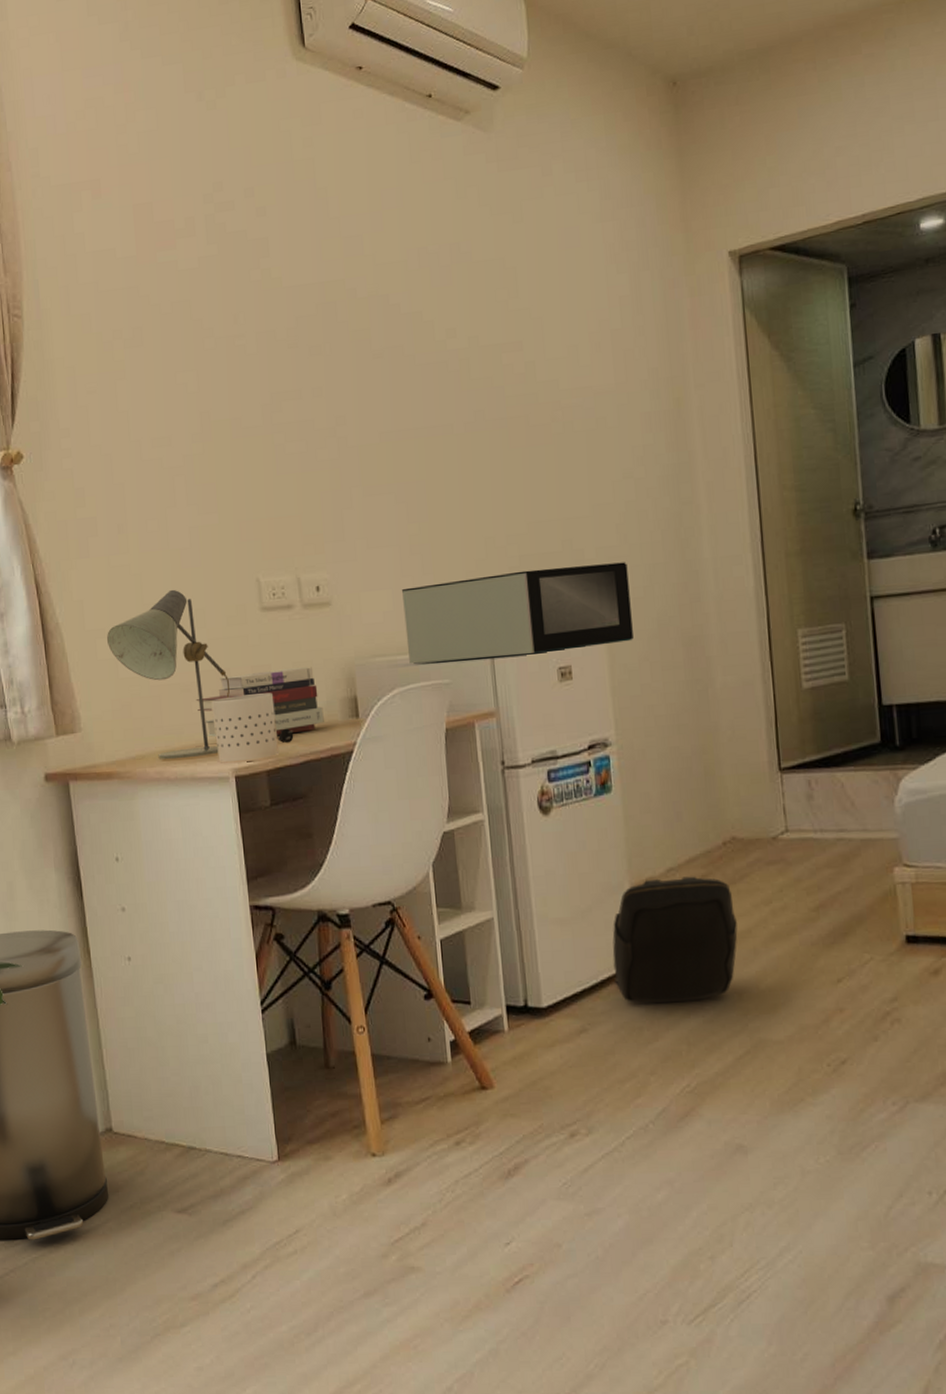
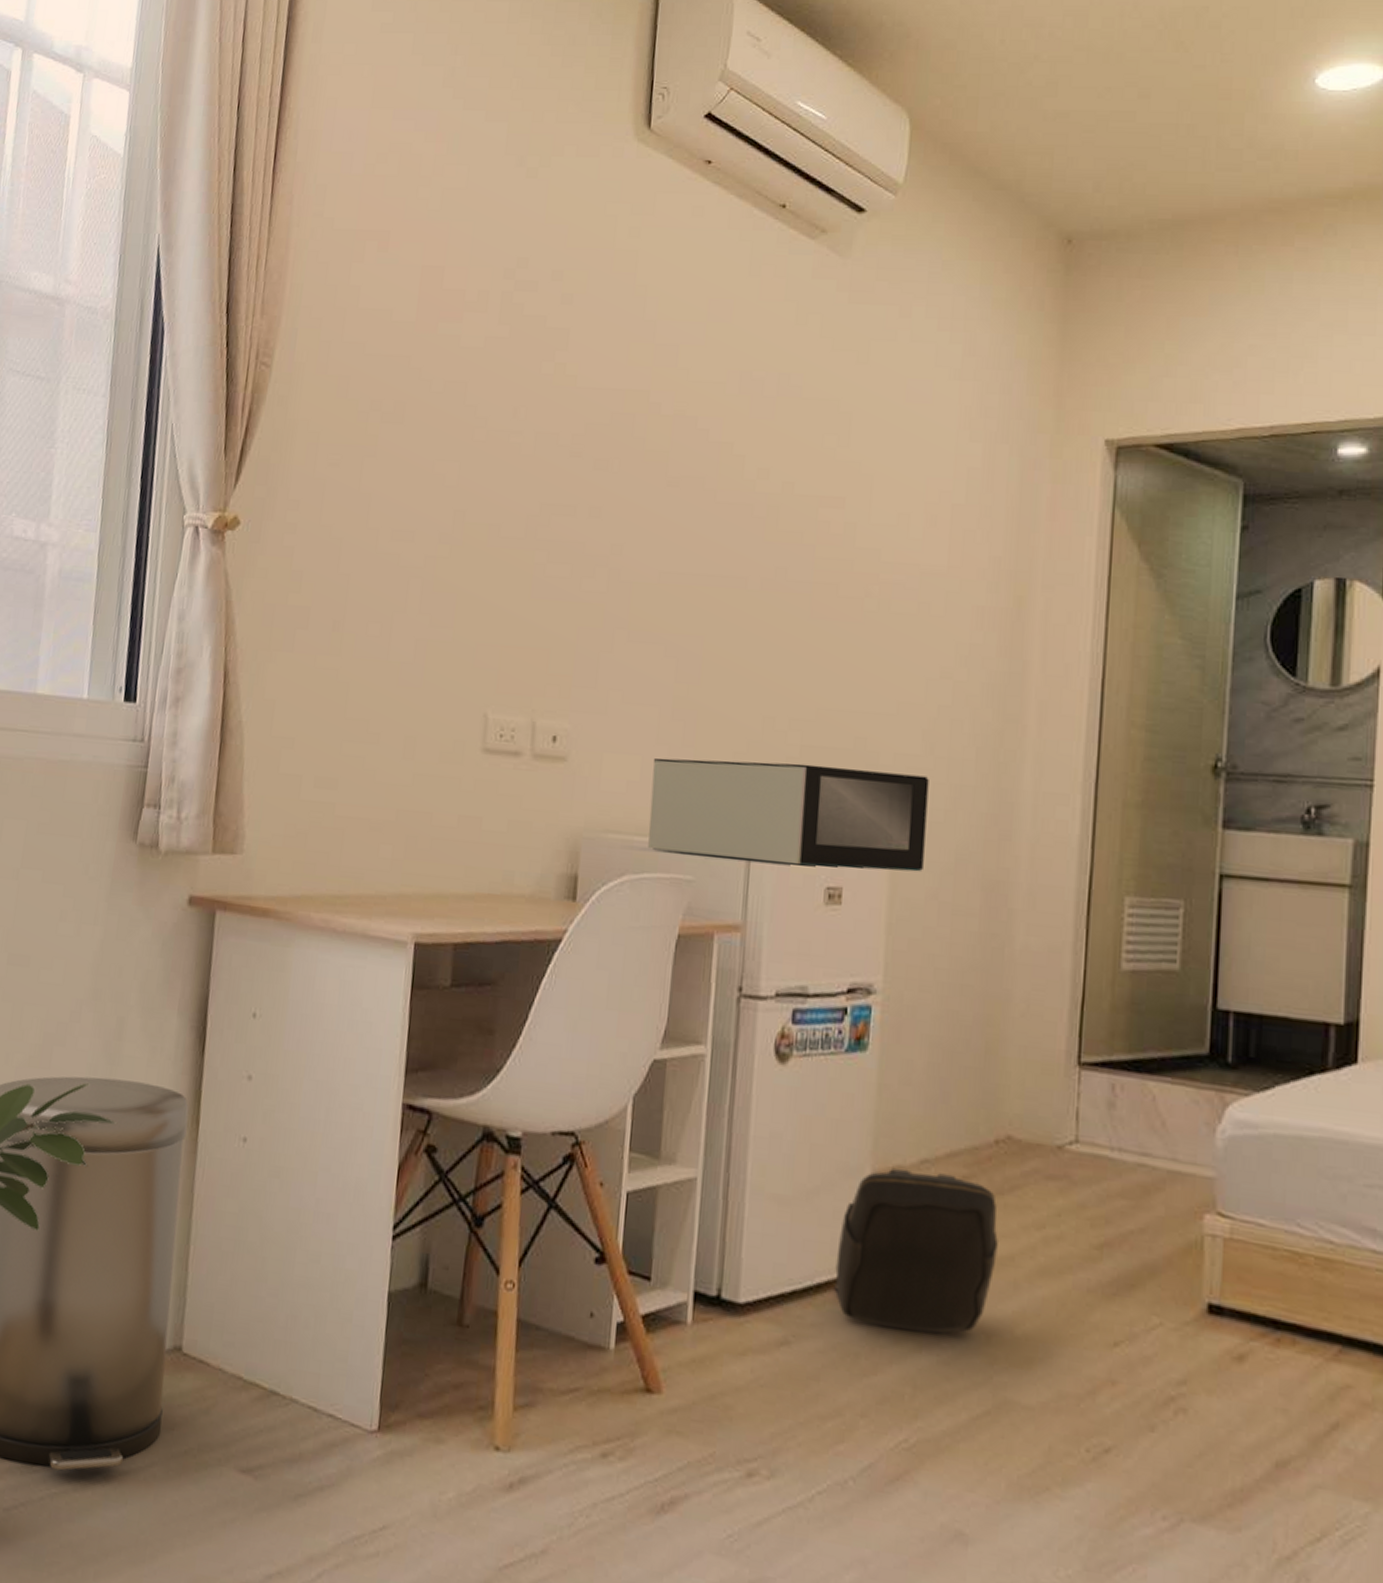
desk lamp: present [107,589,294,760] -> none [294,707,495,916]
books: present [196,667,324,737] -> none [385,821,535,906]
mug: present [211,692,280,764] -> none [398,845,479,930]

